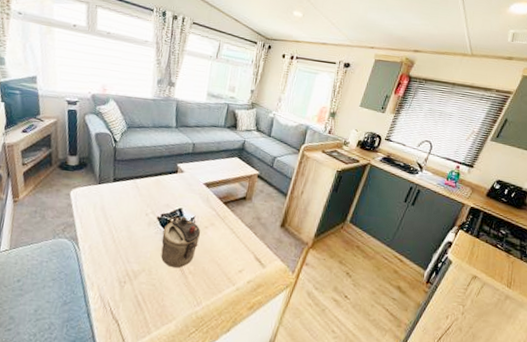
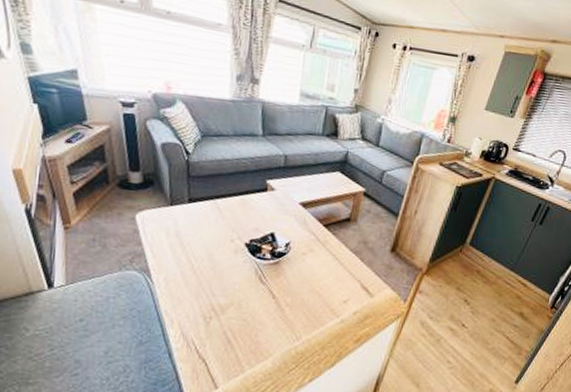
teapot: present [161,216,201,268] -> none [251,242,298,301]

